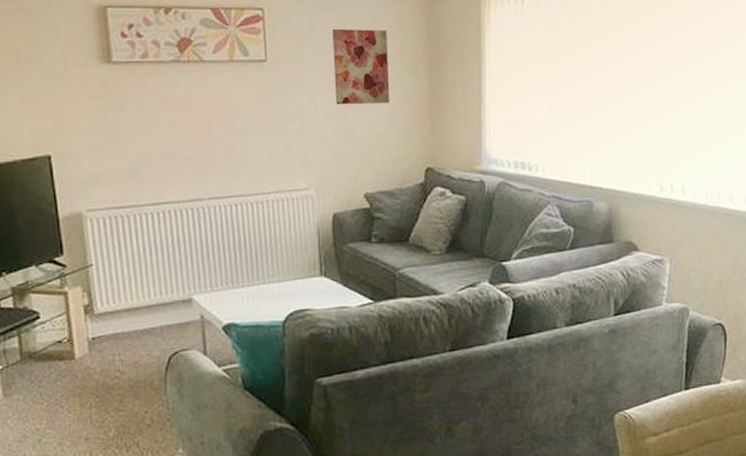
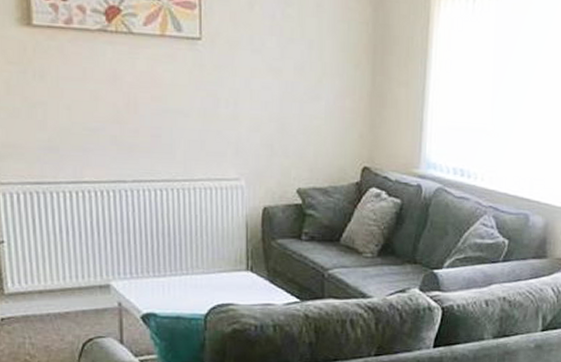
wall art: present [332,28,389,105] -> none [272,10,331,96]

